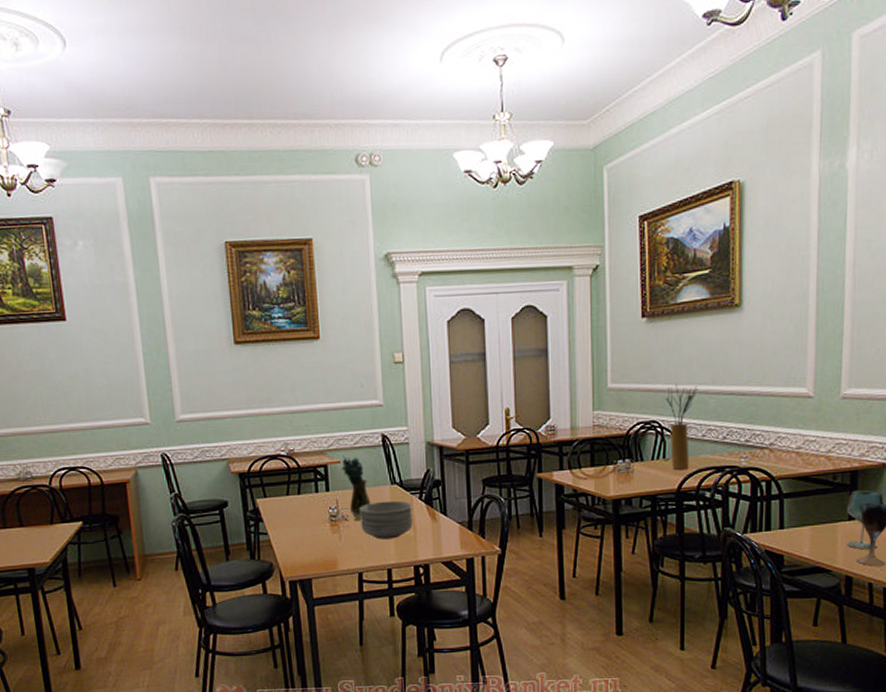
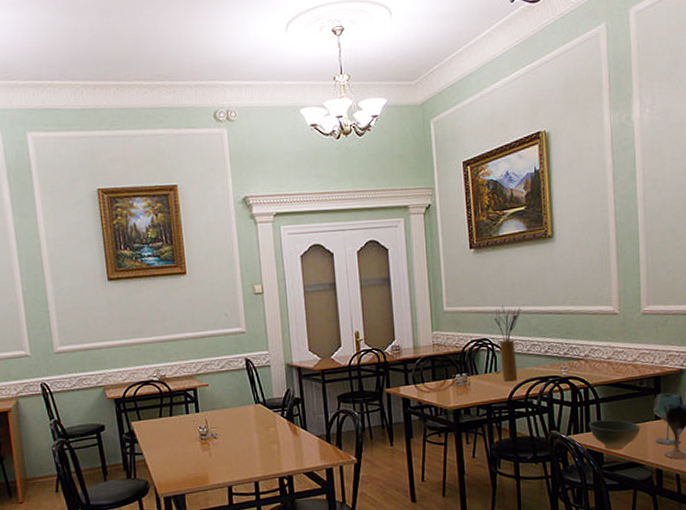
vase: present [341,455,371,521] -> none [209,379,238,439]
bowl: present [359,500,413,540] -> none [226,418,277,455]
bowl: none [769,518,830,554] -> present [588,419,641,451]

